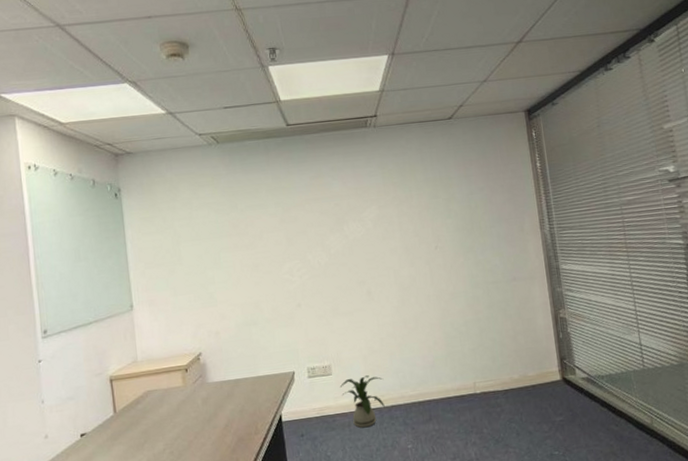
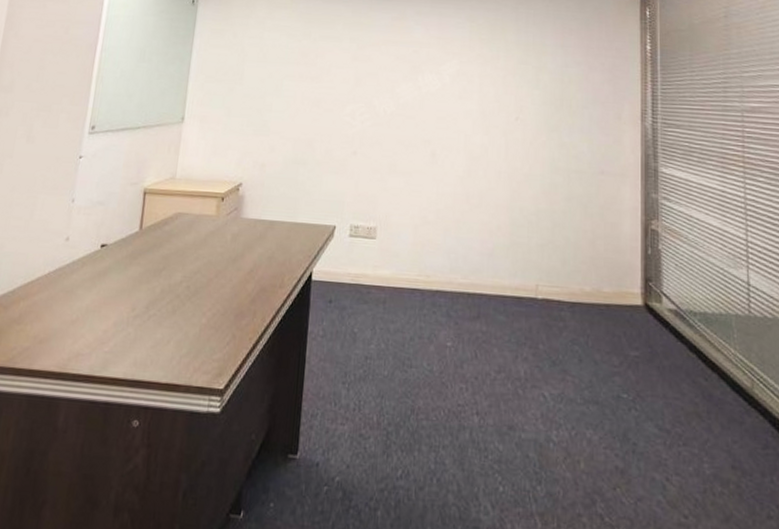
house plant: present [339,375,385,428] -> none [382,248,433,310]

